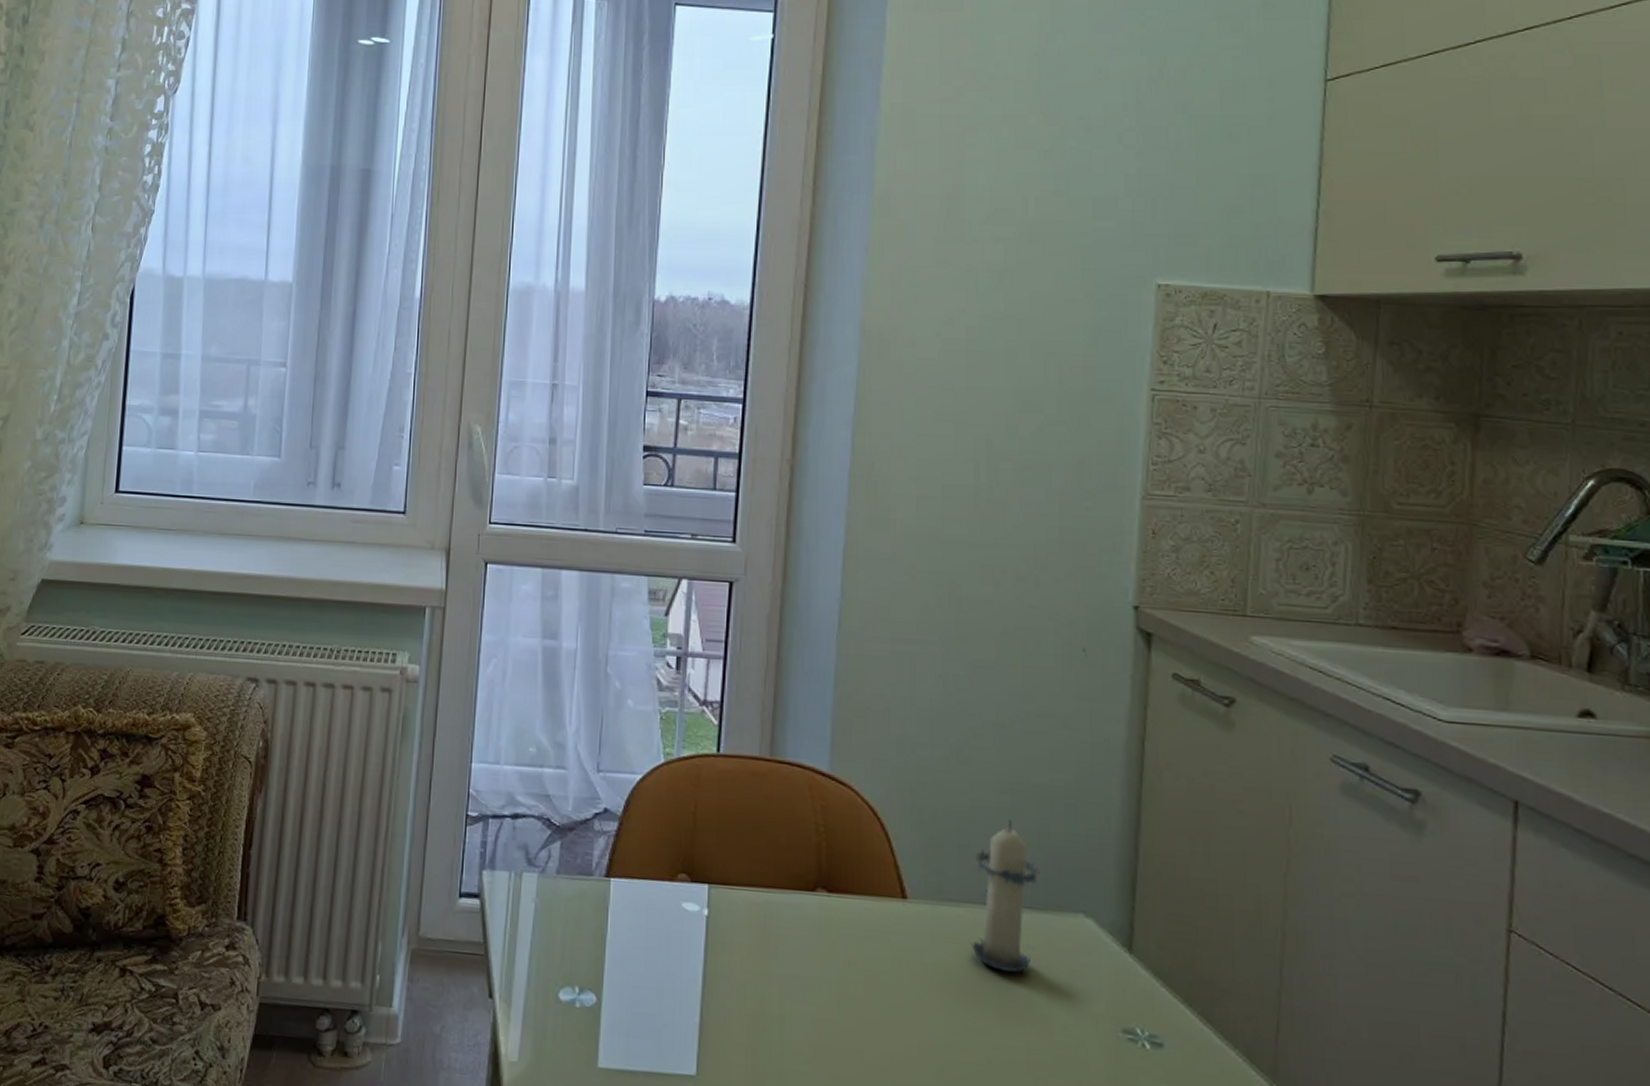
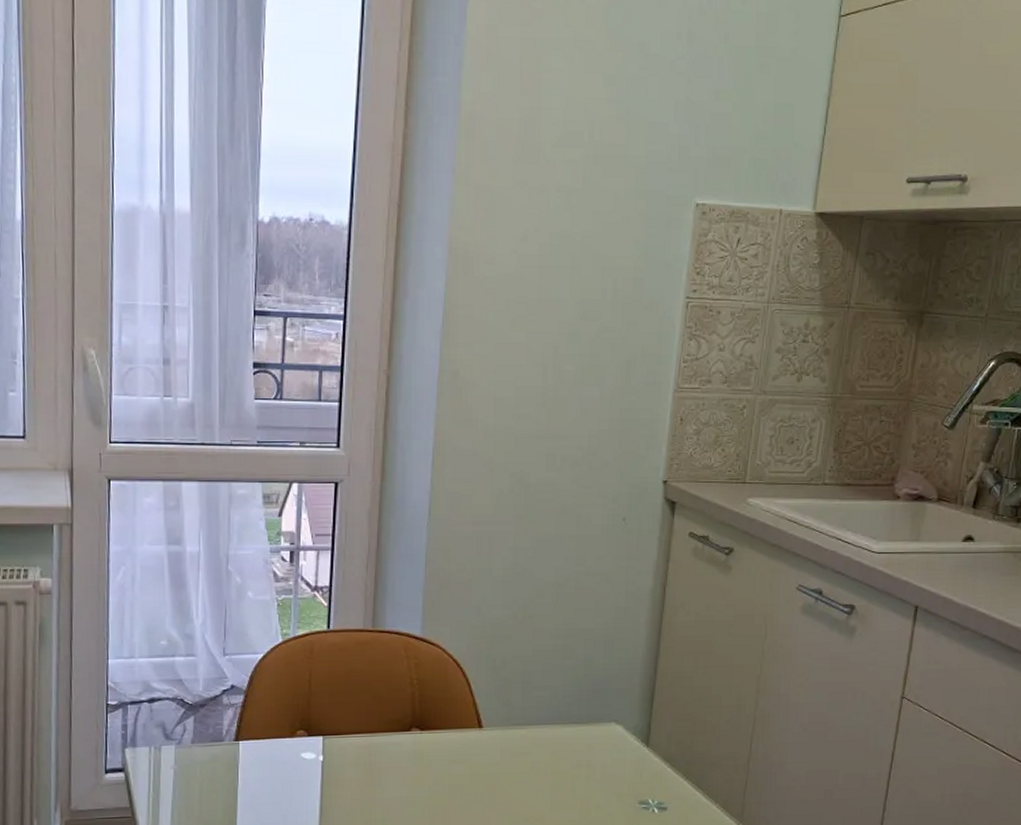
candle: present [969,820,1040,973] -> none [530,658,584,772]

